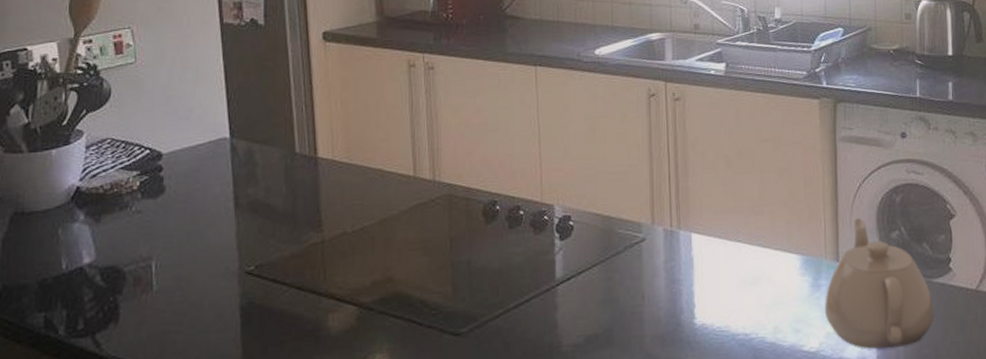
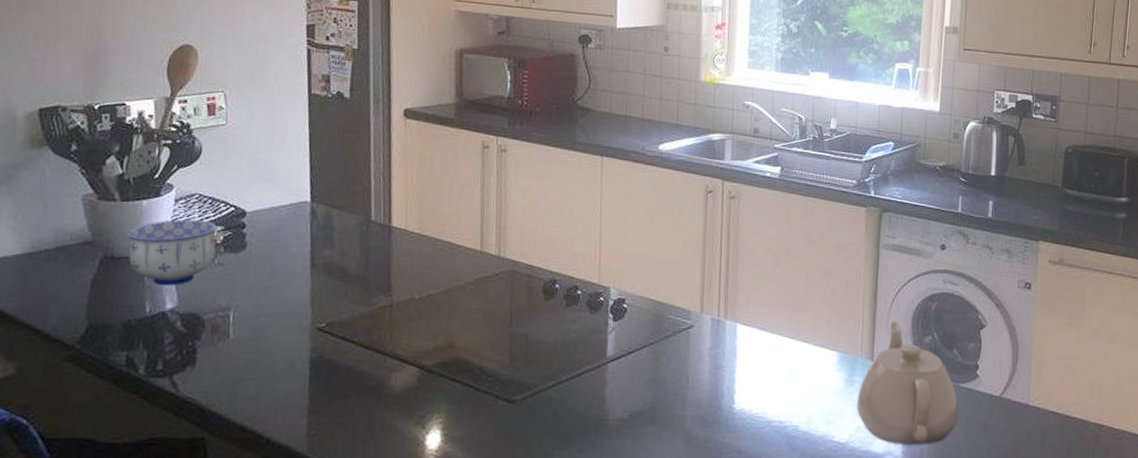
bowl: none [37,165,133,239] -> present [127,219,217,286]

